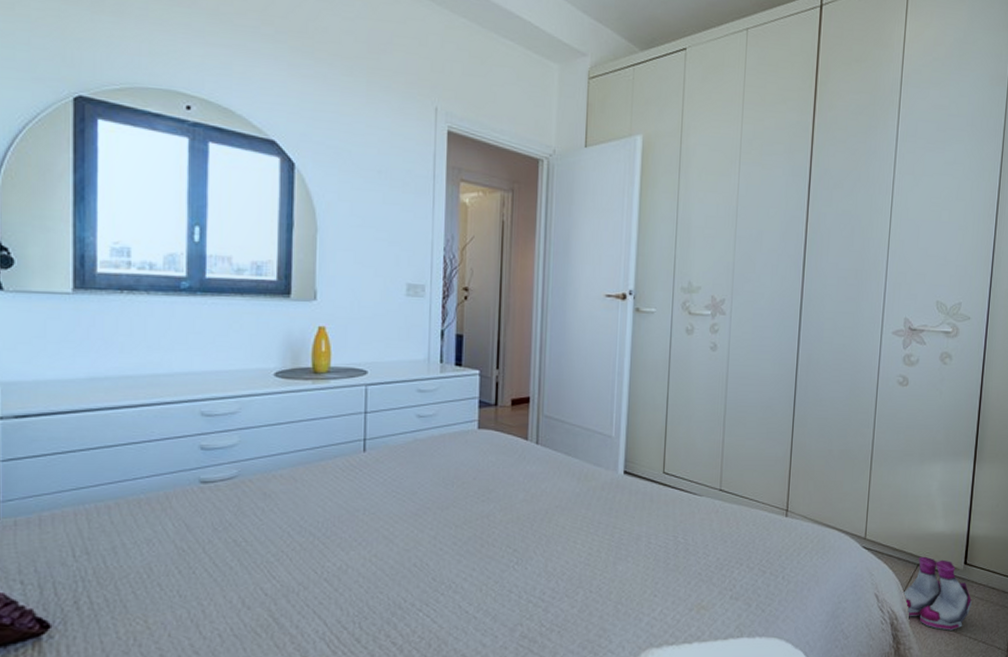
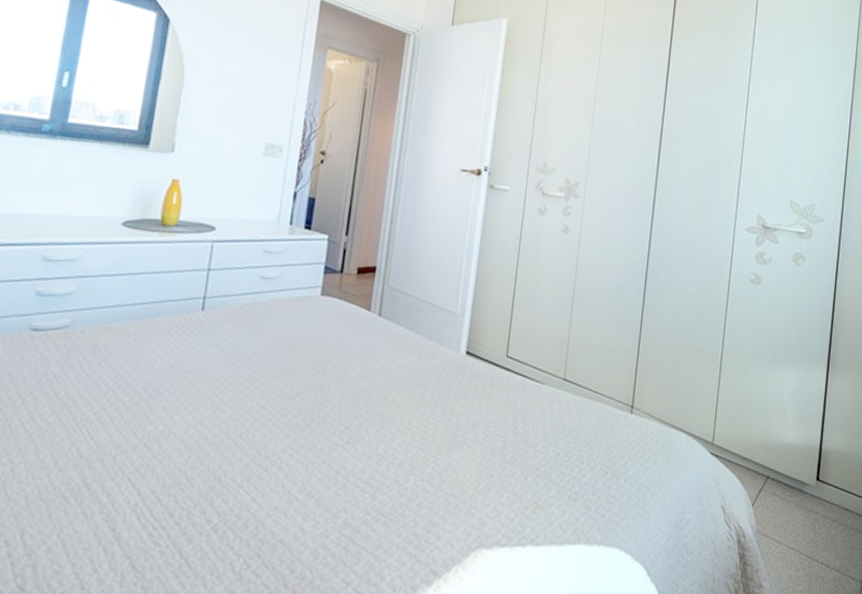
boots: present [904,556,972,631] -> none [752,468,824,554]

